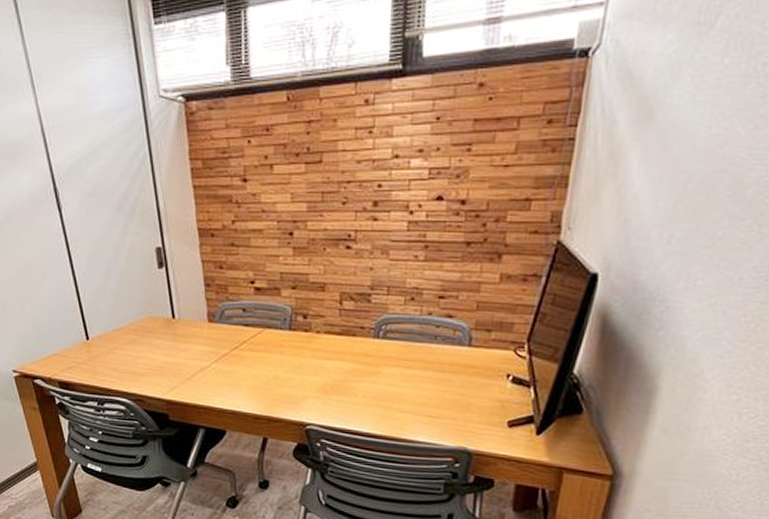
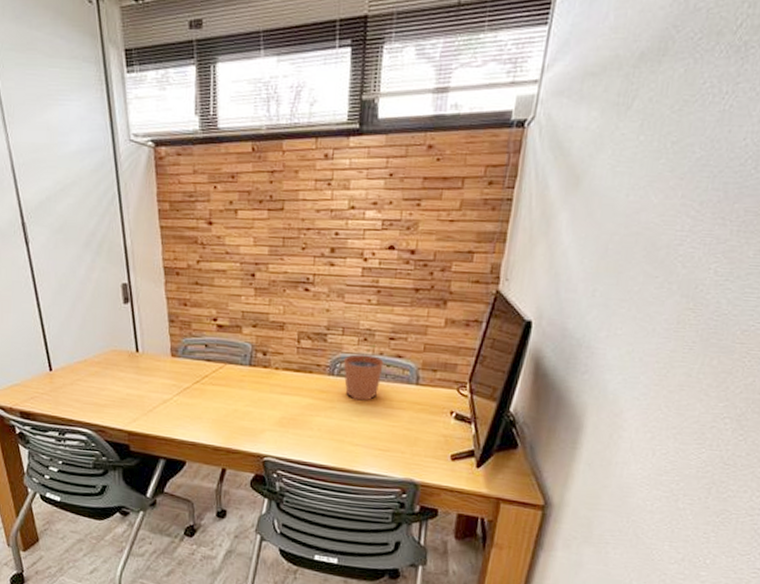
plant pot: none [389,303,433,365] -> present [343,344,384,401]

